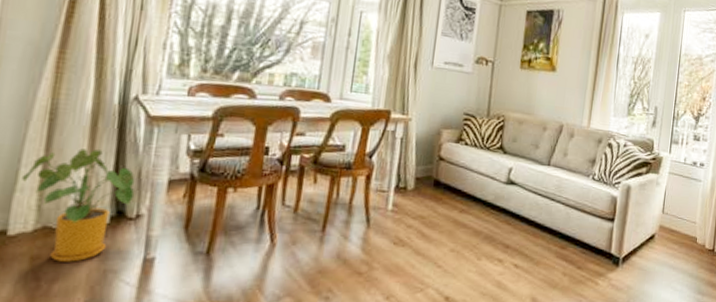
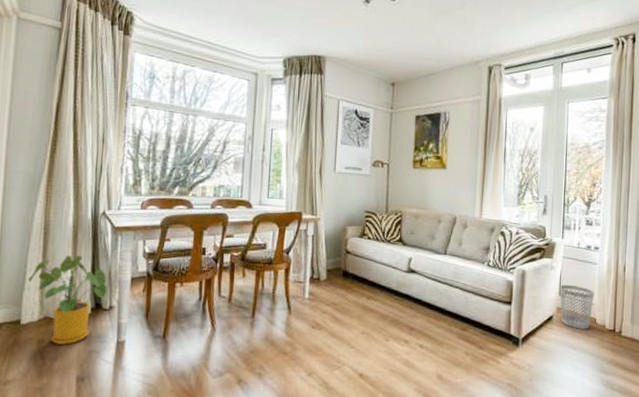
wastebasket: none [662,201,697,249] -> present [559,284,594,329]

